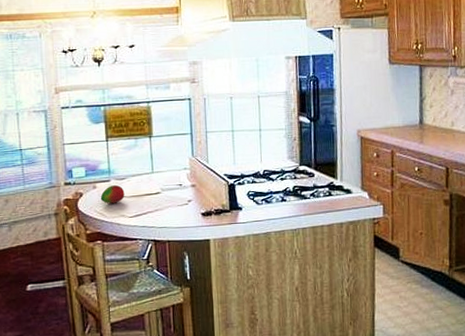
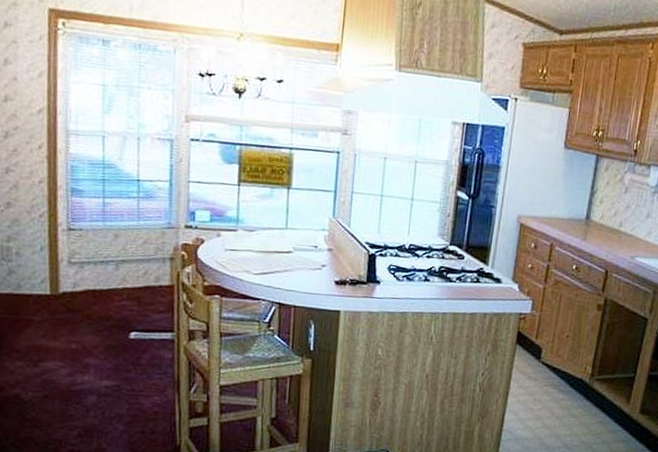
fruit: present [100,185,125,204] -> none [224,236,252,257]

